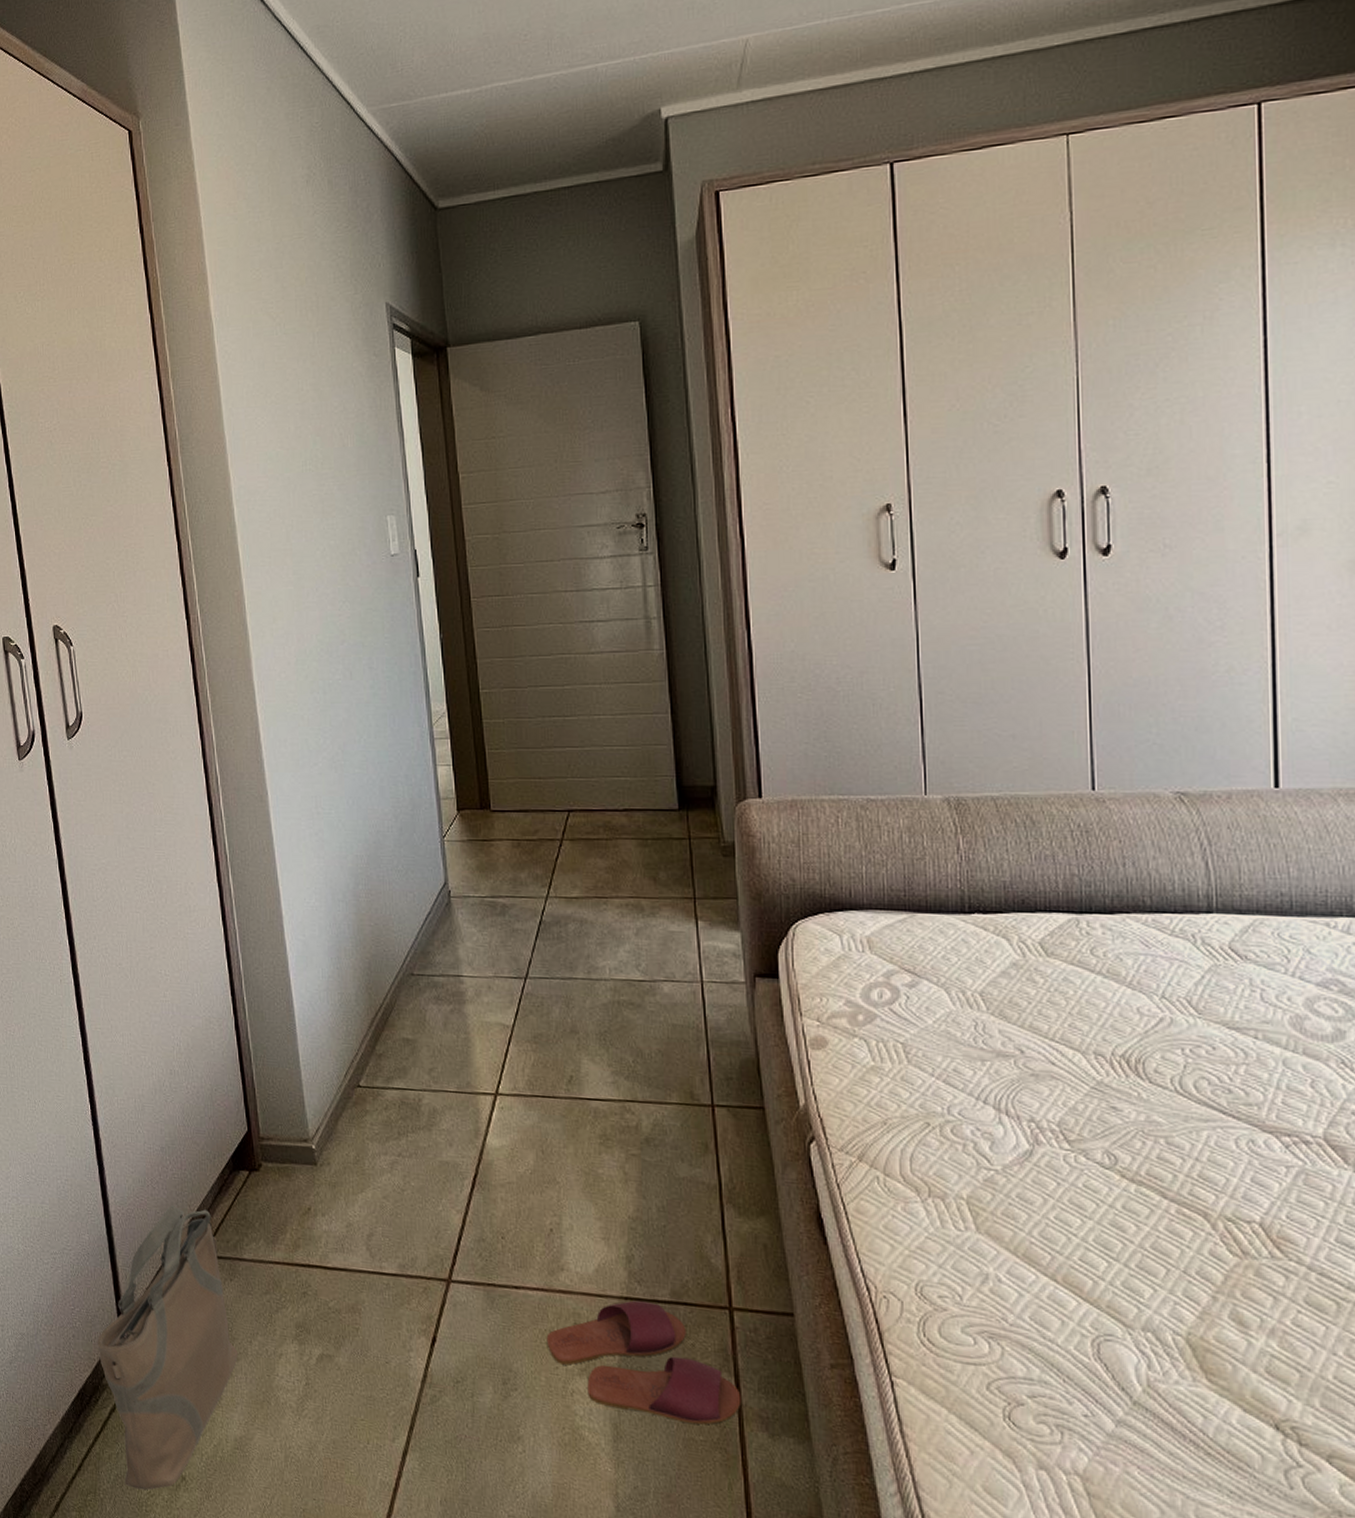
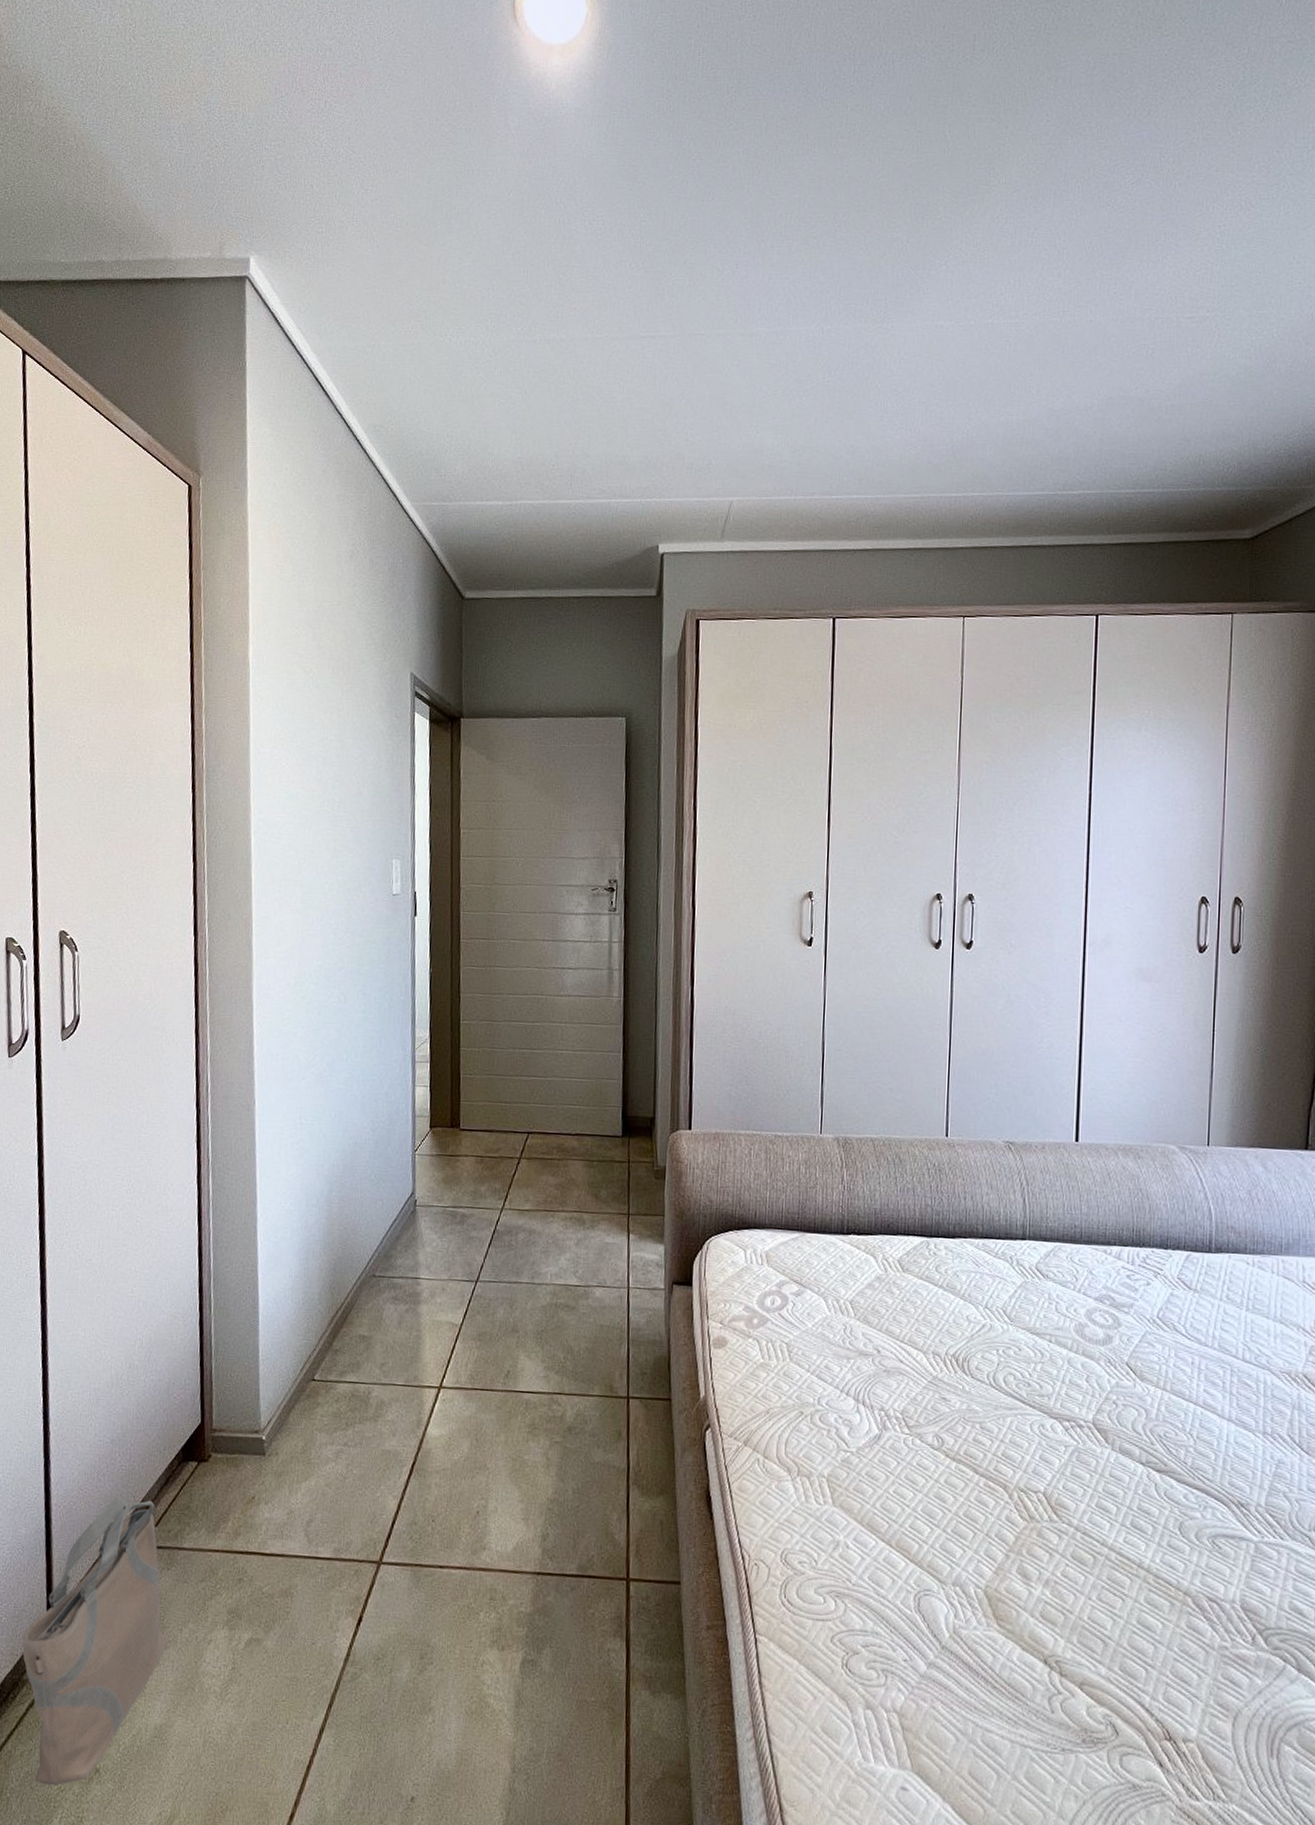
slippers: present [546,1300,742,1425] -> none [464,1575,630,1687]

